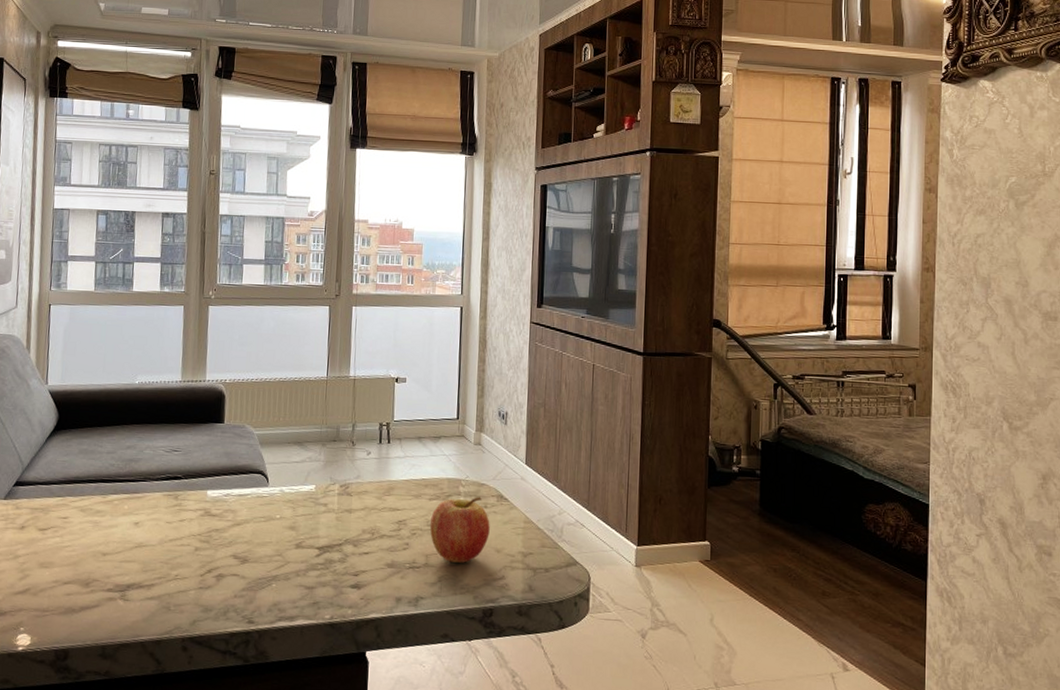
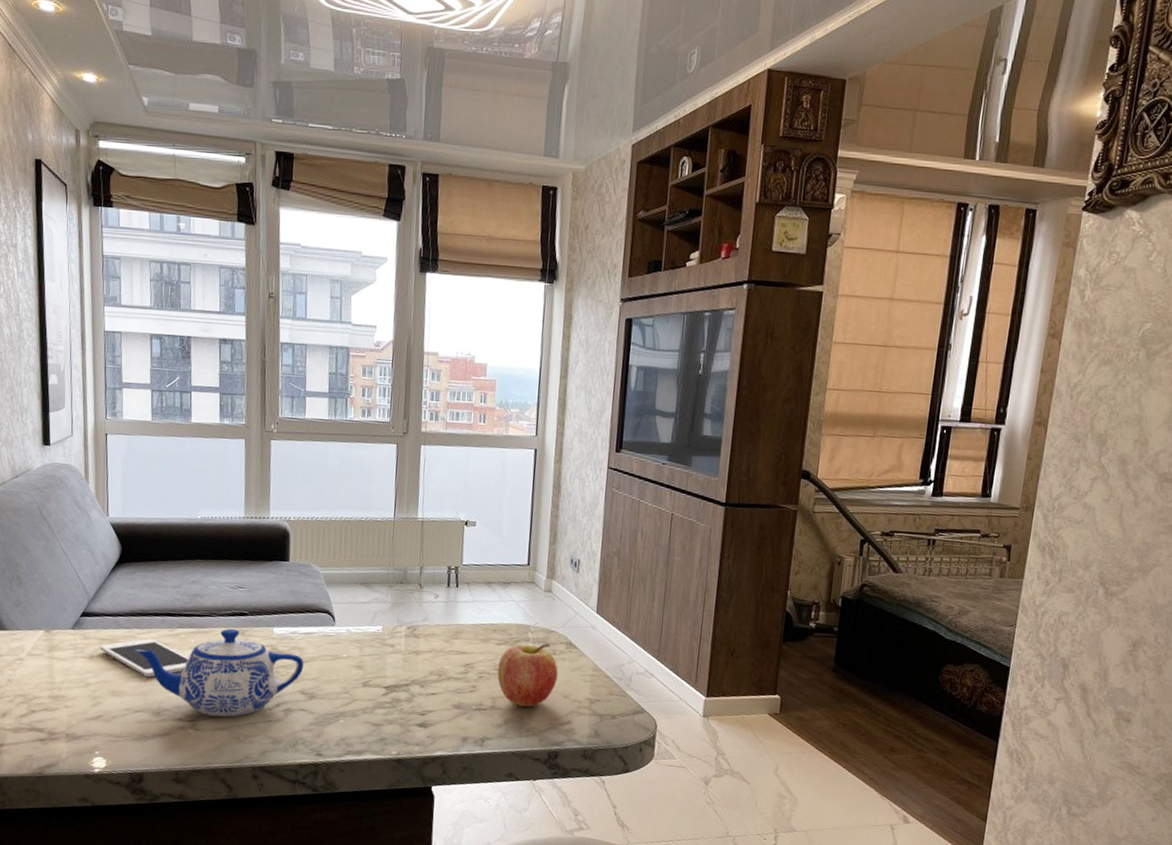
cell phone: none [31,506,122,546] -> present [100,638,189,677]
teapot: none [67,493,237,586] -> present [135,628,304,717]

